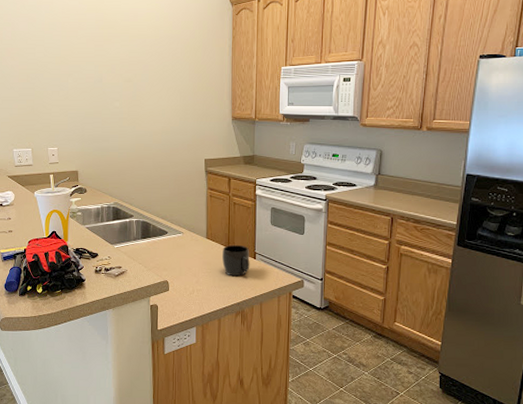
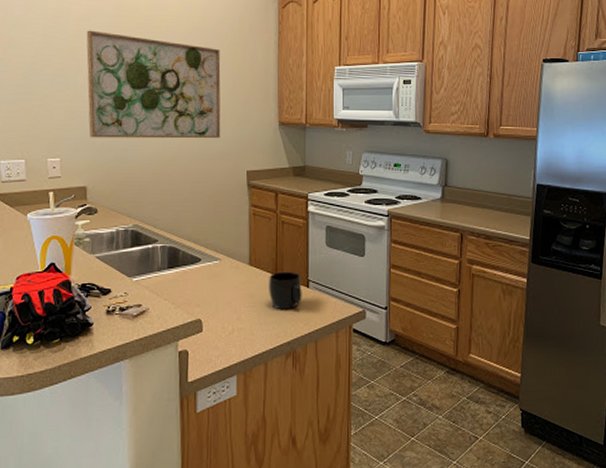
wall art: none [75,40,184,132] -> present [86,30,221,139]

